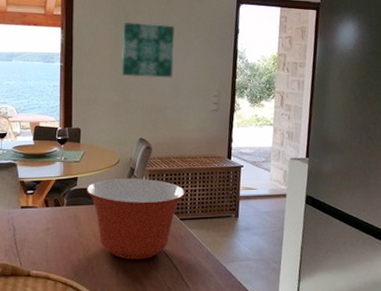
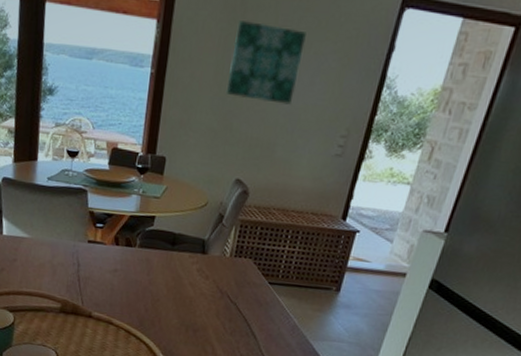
mixing bowl: present [86,178,185,260] -> none [164,223,281,321]

